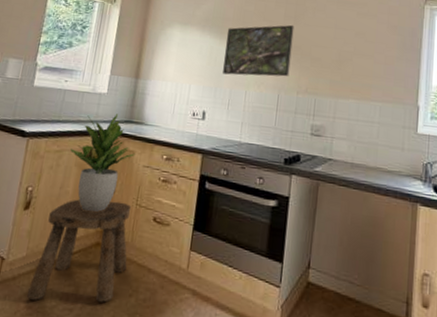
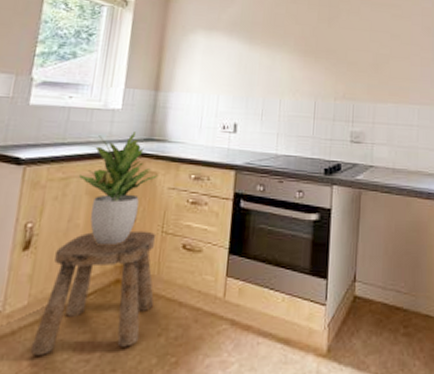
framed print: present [223,24,295,77] -> none [254,28,329,83]

